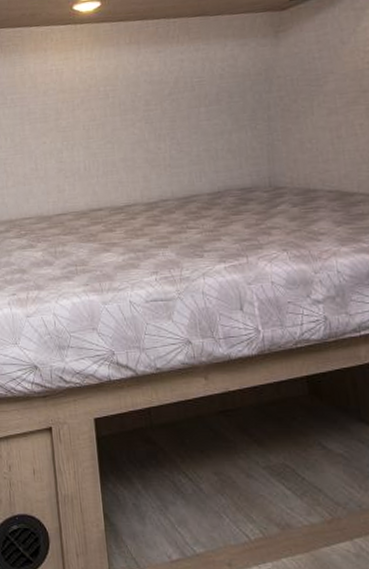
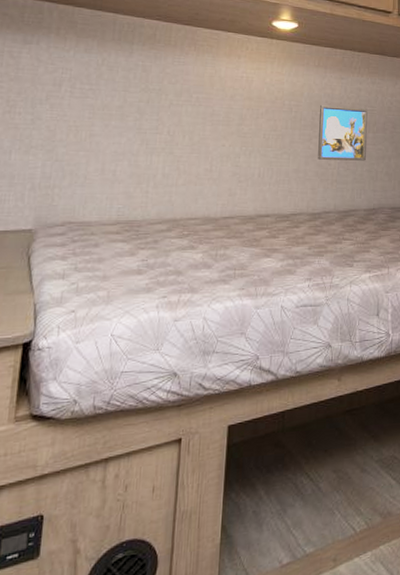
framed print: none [139,81,201,145] -> present [318,105,368,161]

